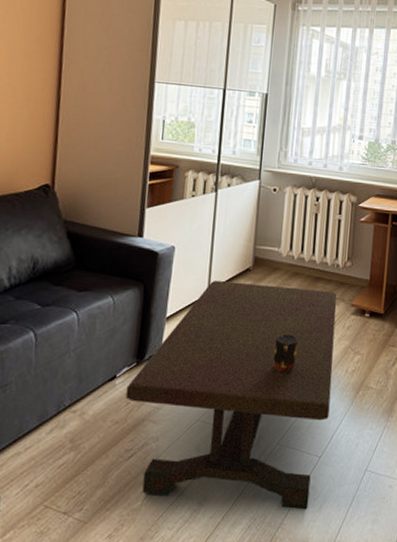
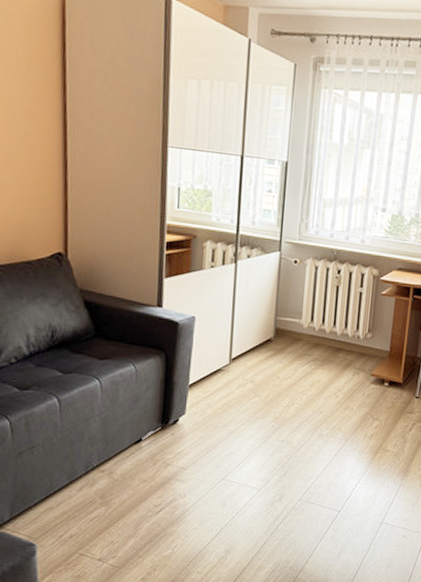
coffee table: present [125,280,337,510] -> none [152,349,358,556]
mug: present [273,334,299,373] -> none [295,401,320,437]

